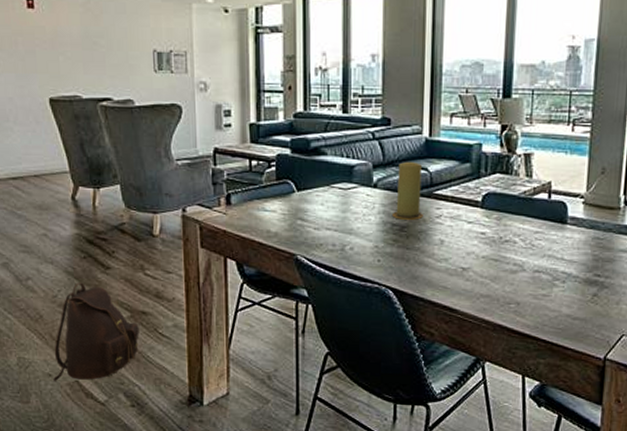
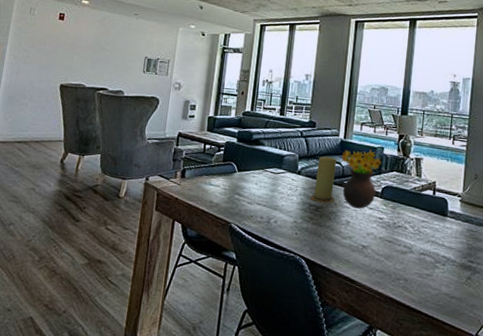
backpack: present [53,282,139,382] -> none [11,231,93,317]
flower arrangement: none [428,147,481,224] -> present [341,149,382,209]

